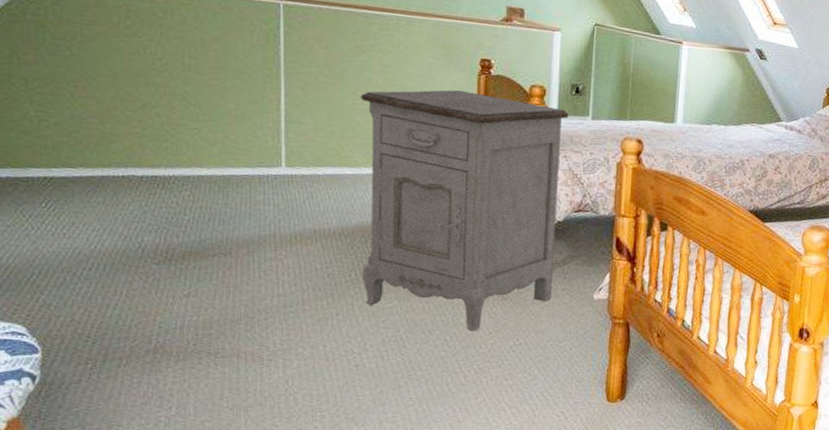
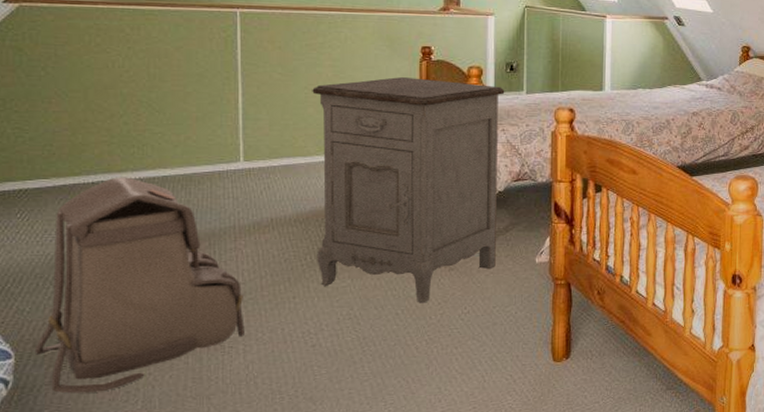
backpack: none [62,172,284,395] -> present [34,177,245,394]

